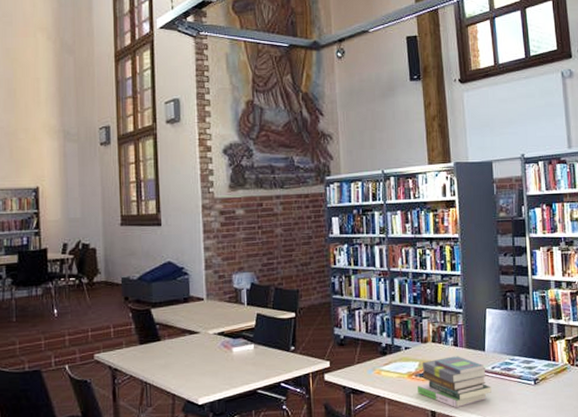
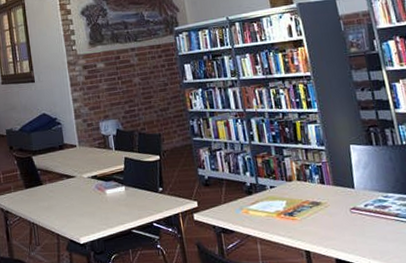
books: present [418,356,492,408] -> none [288,194,368,248]

